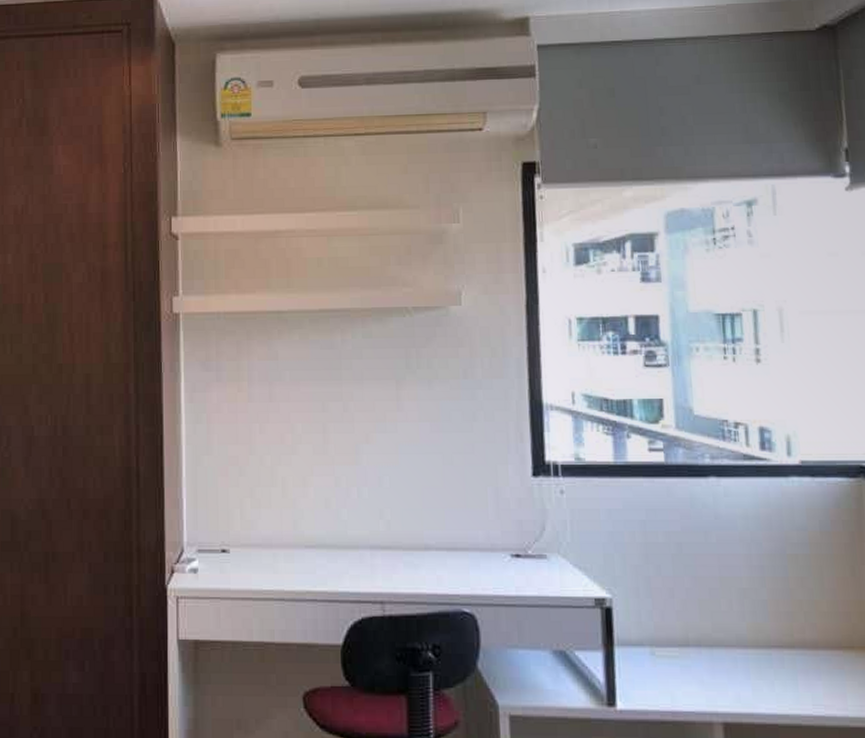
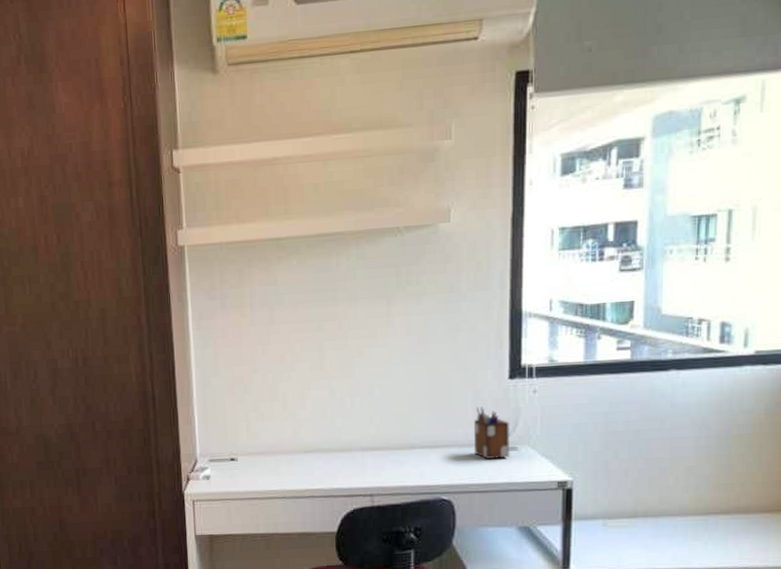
desk organizer: none [496,506,539,568] -> present [473,407,510,460]

